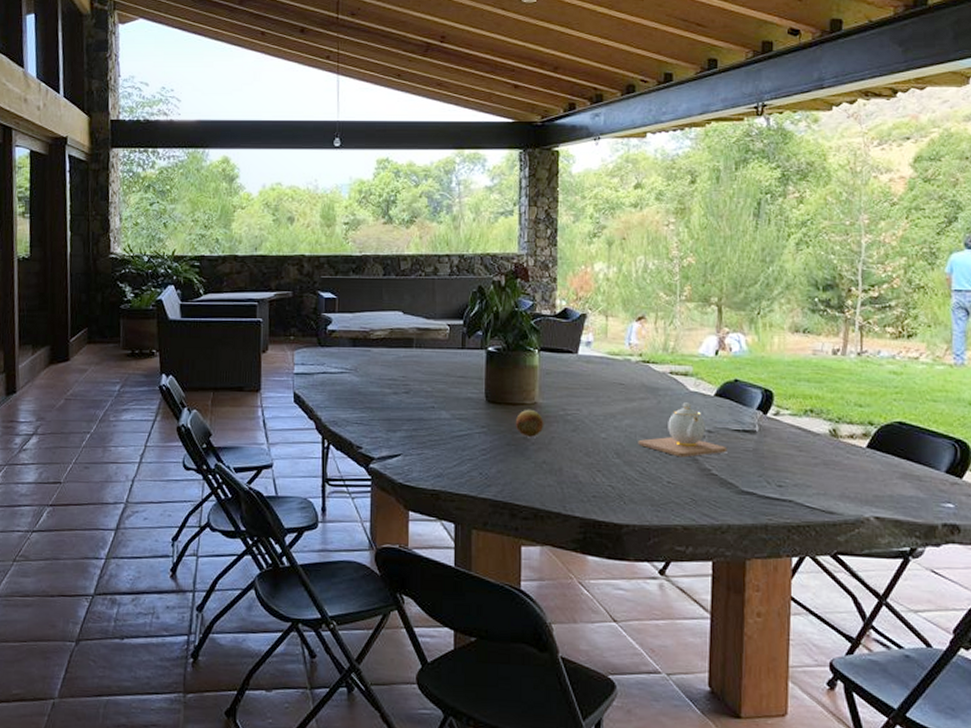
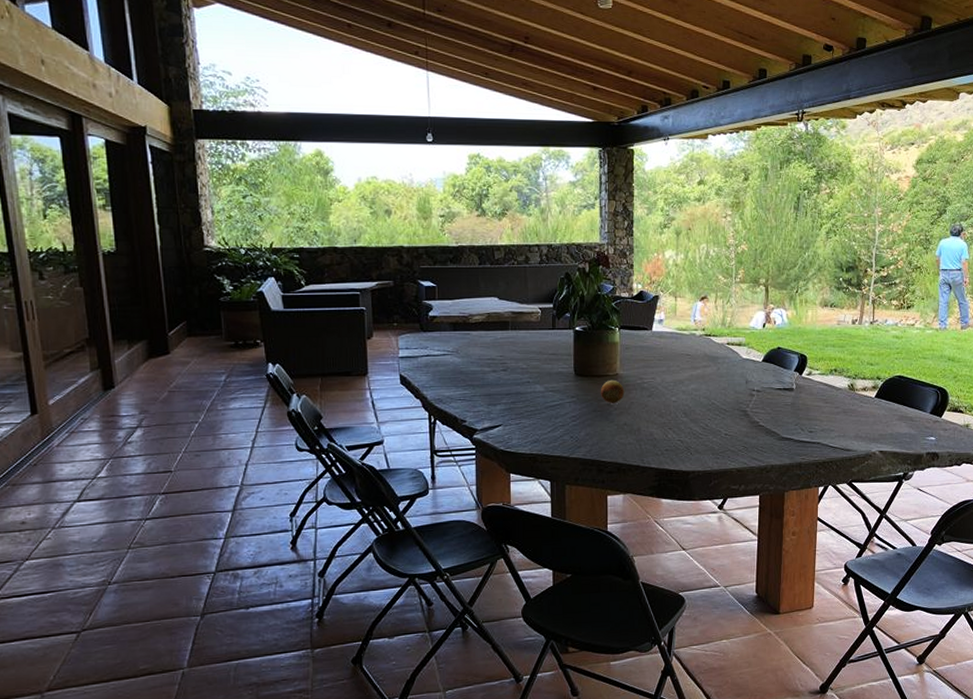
teapot: present [638,402,728,458] -> none [702,368,772,414]

